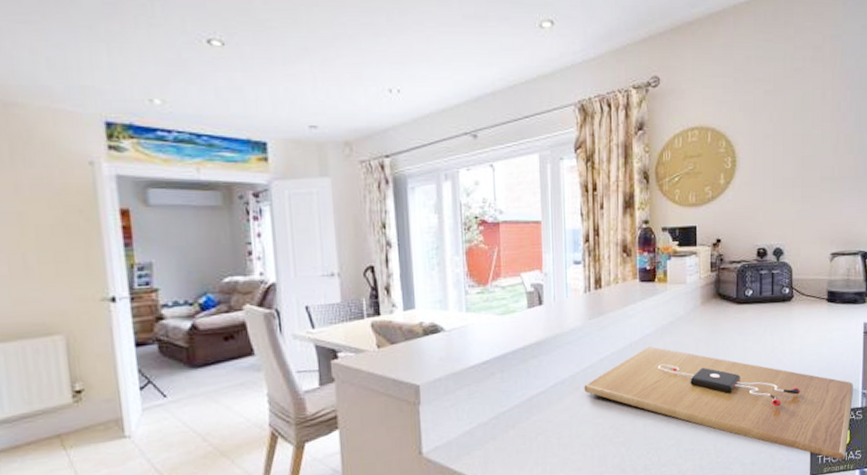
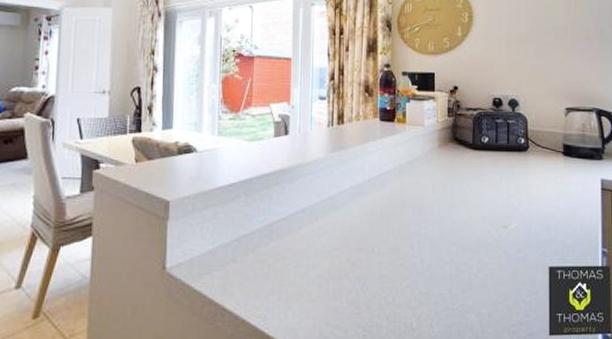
cutting board: present [584,346,854,460] -> none [322,184,593,321]

